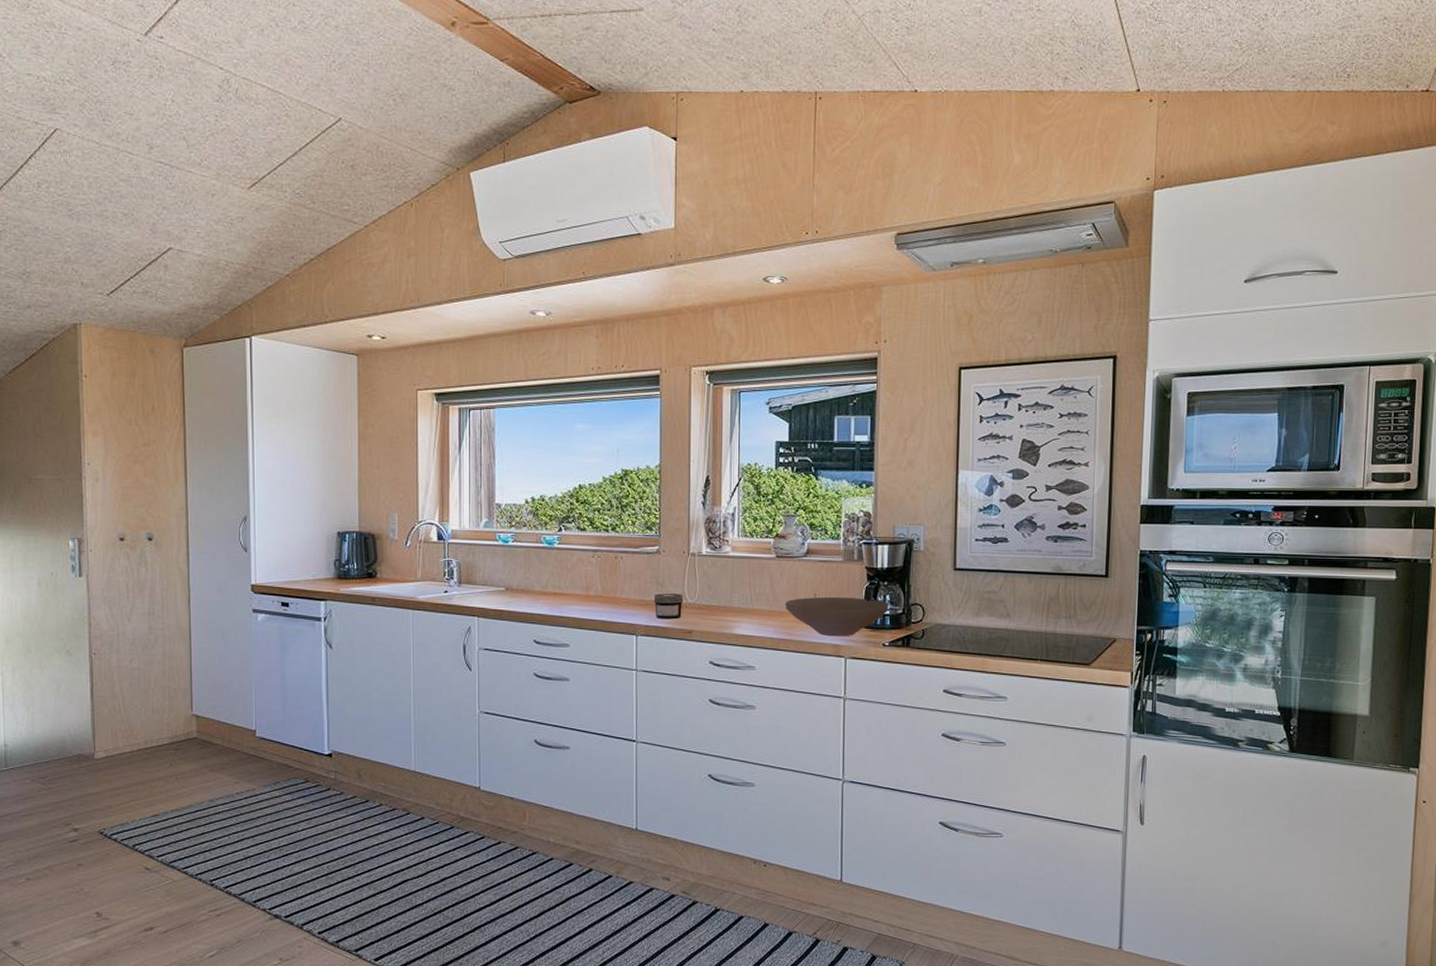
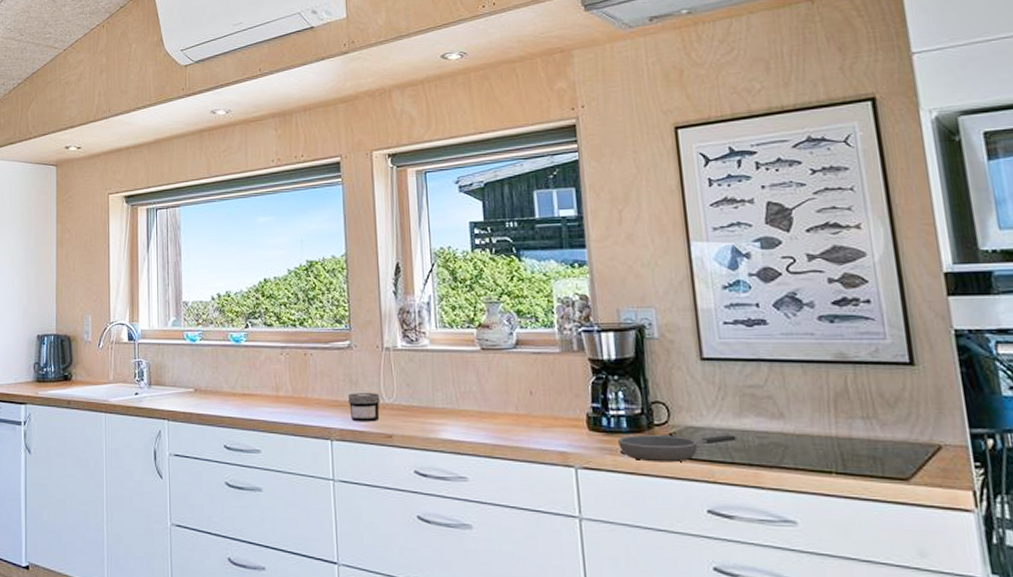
wooden bowl: present [785,596,889,637] -> none [496,394,623,443]
frying pan: none [882,630,972,653] -> present [618,435,736,463]

